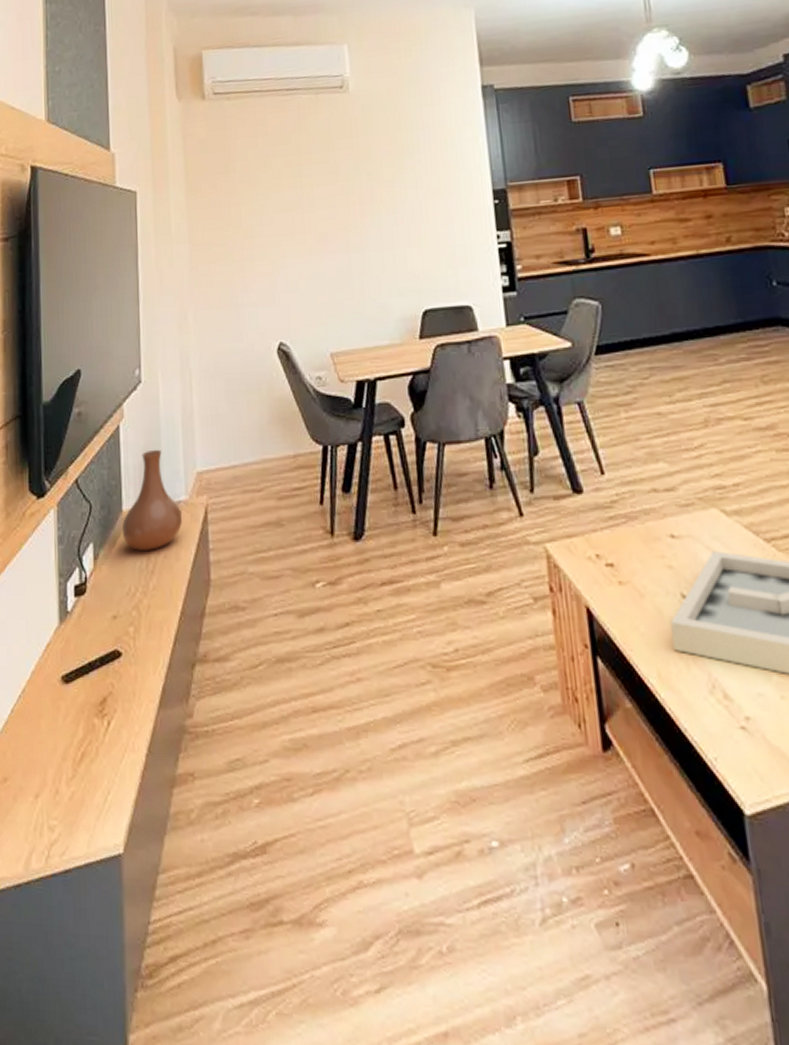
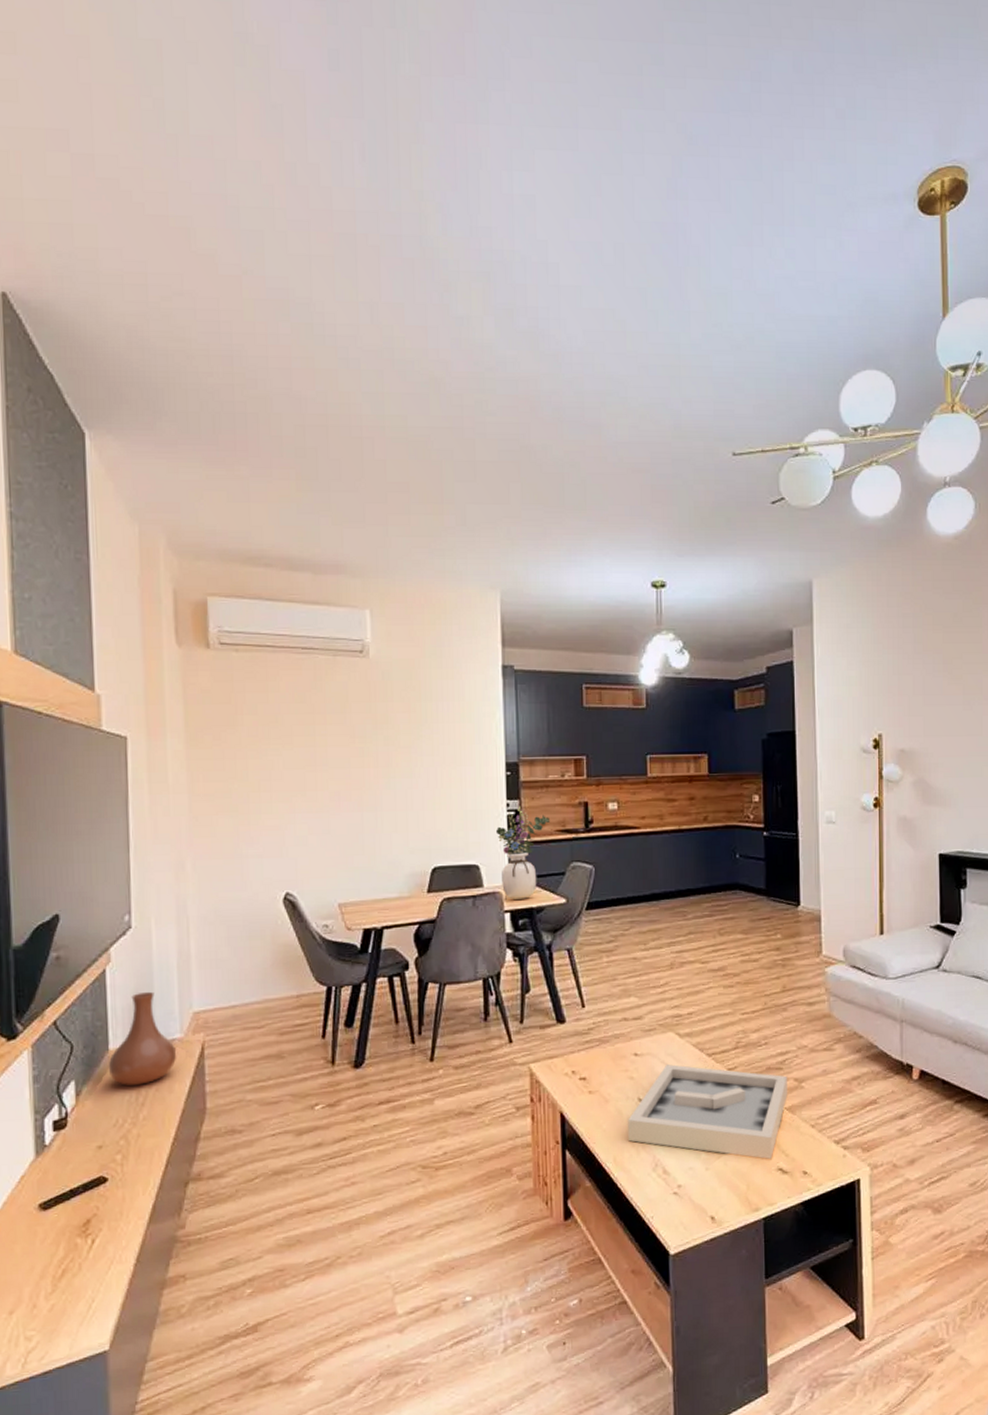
bouquet: none [487,237,547,344] -> present [495,806,551,899]

